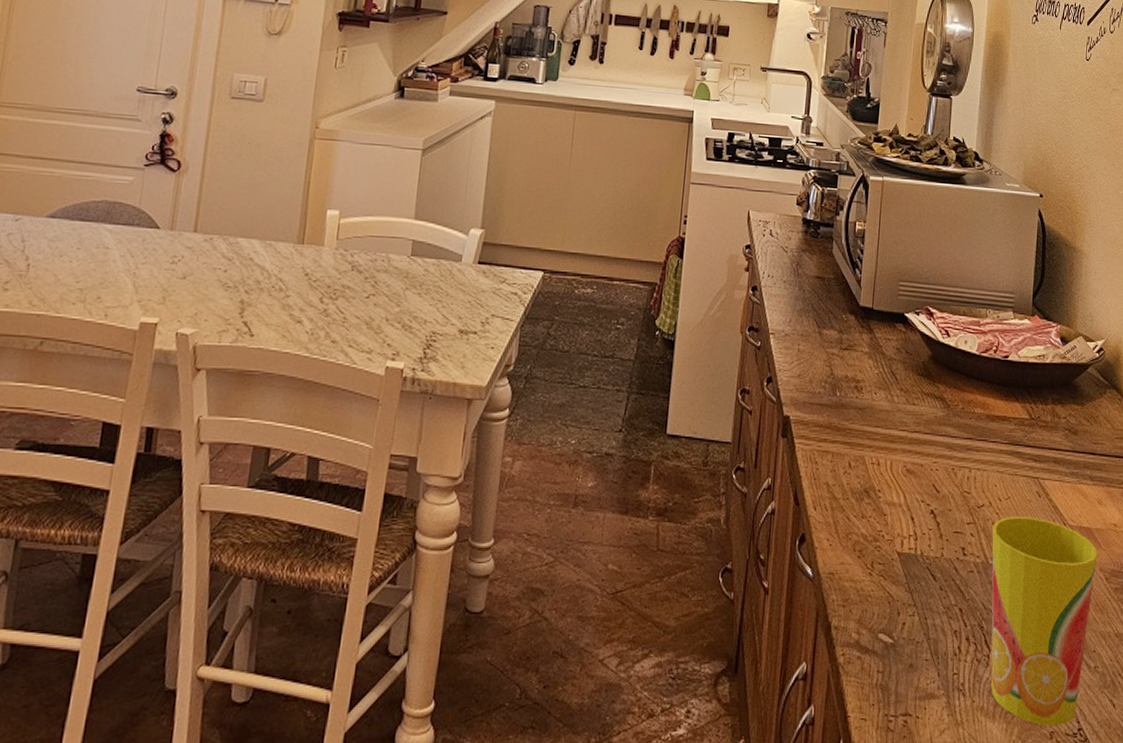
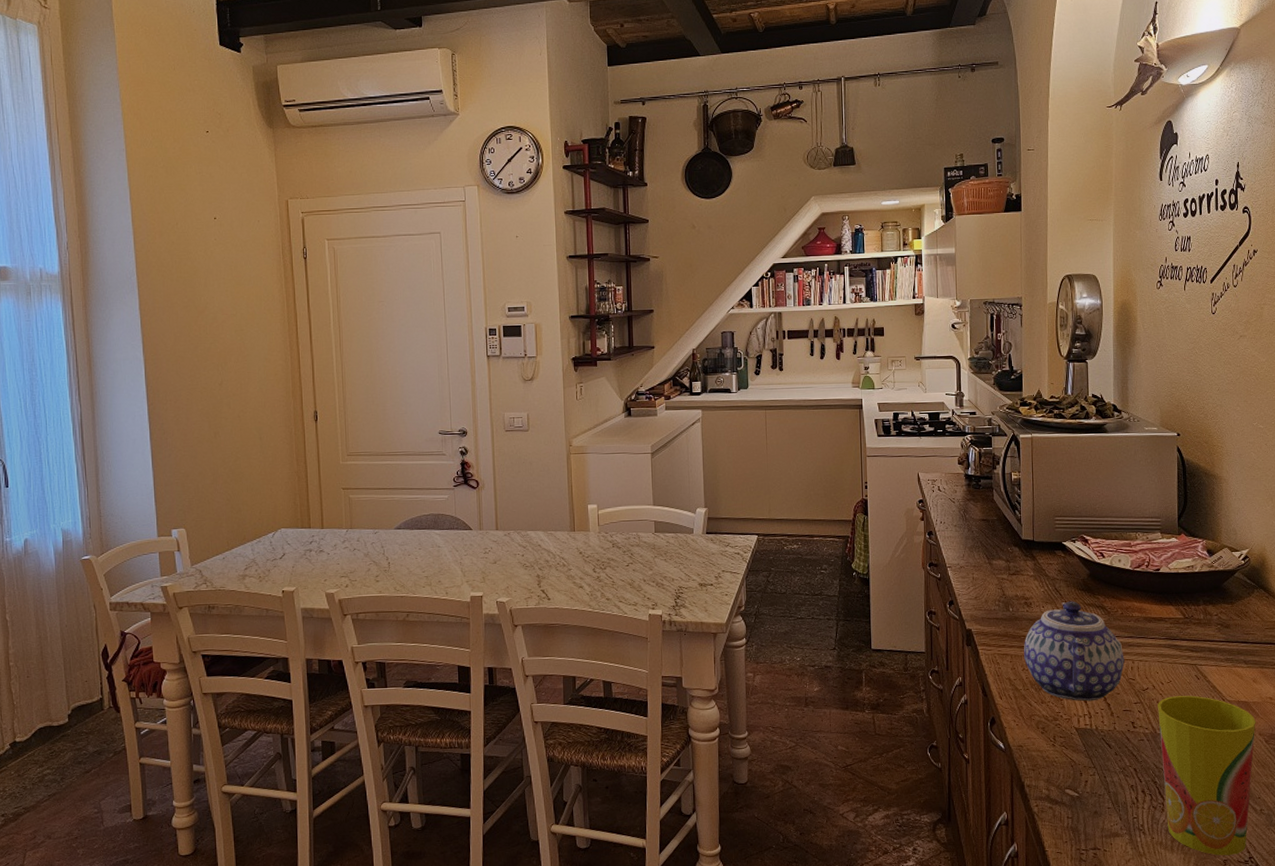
teapot: none [847,388,961,519] -> present [1024,601,1124,702]

